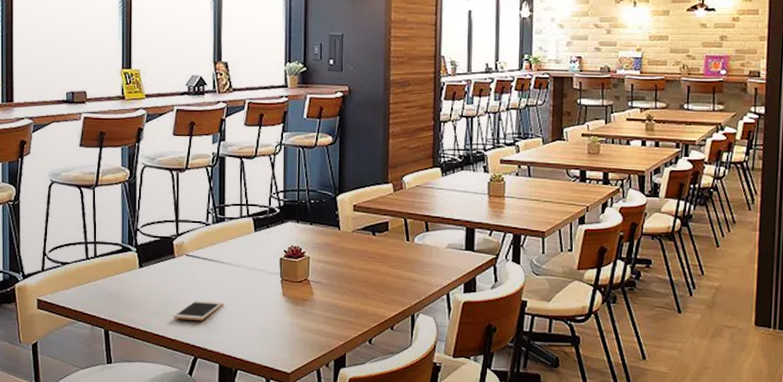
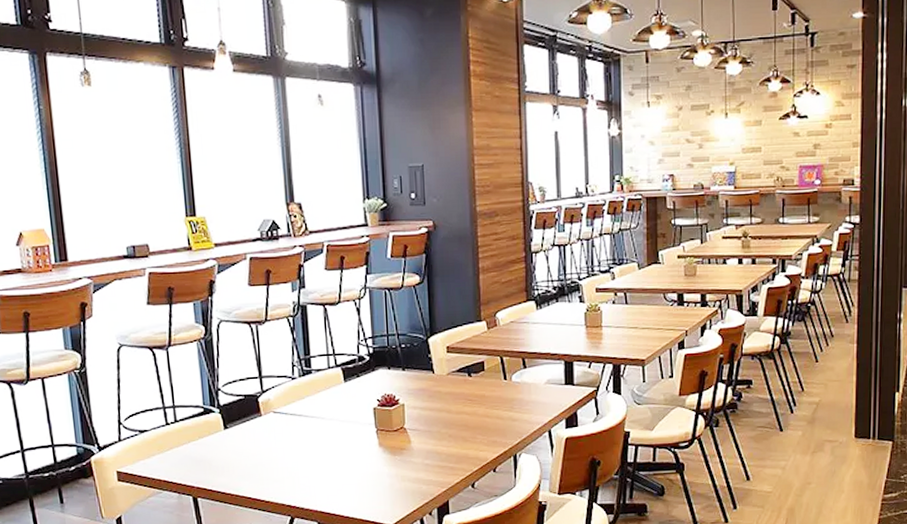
cell phone: present [173,300,224,321] -> none [265,457,318,480]

